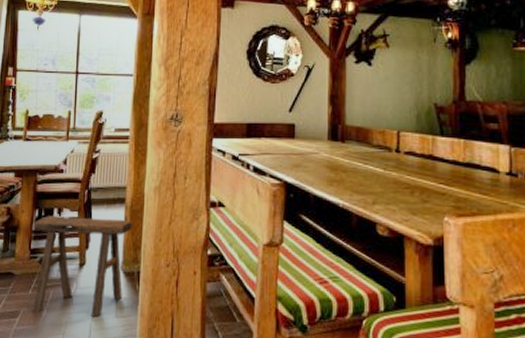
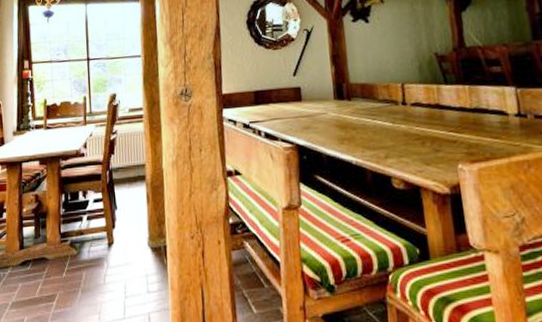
stool: present [33,216,133,317] -> none [61,197,156,294]

